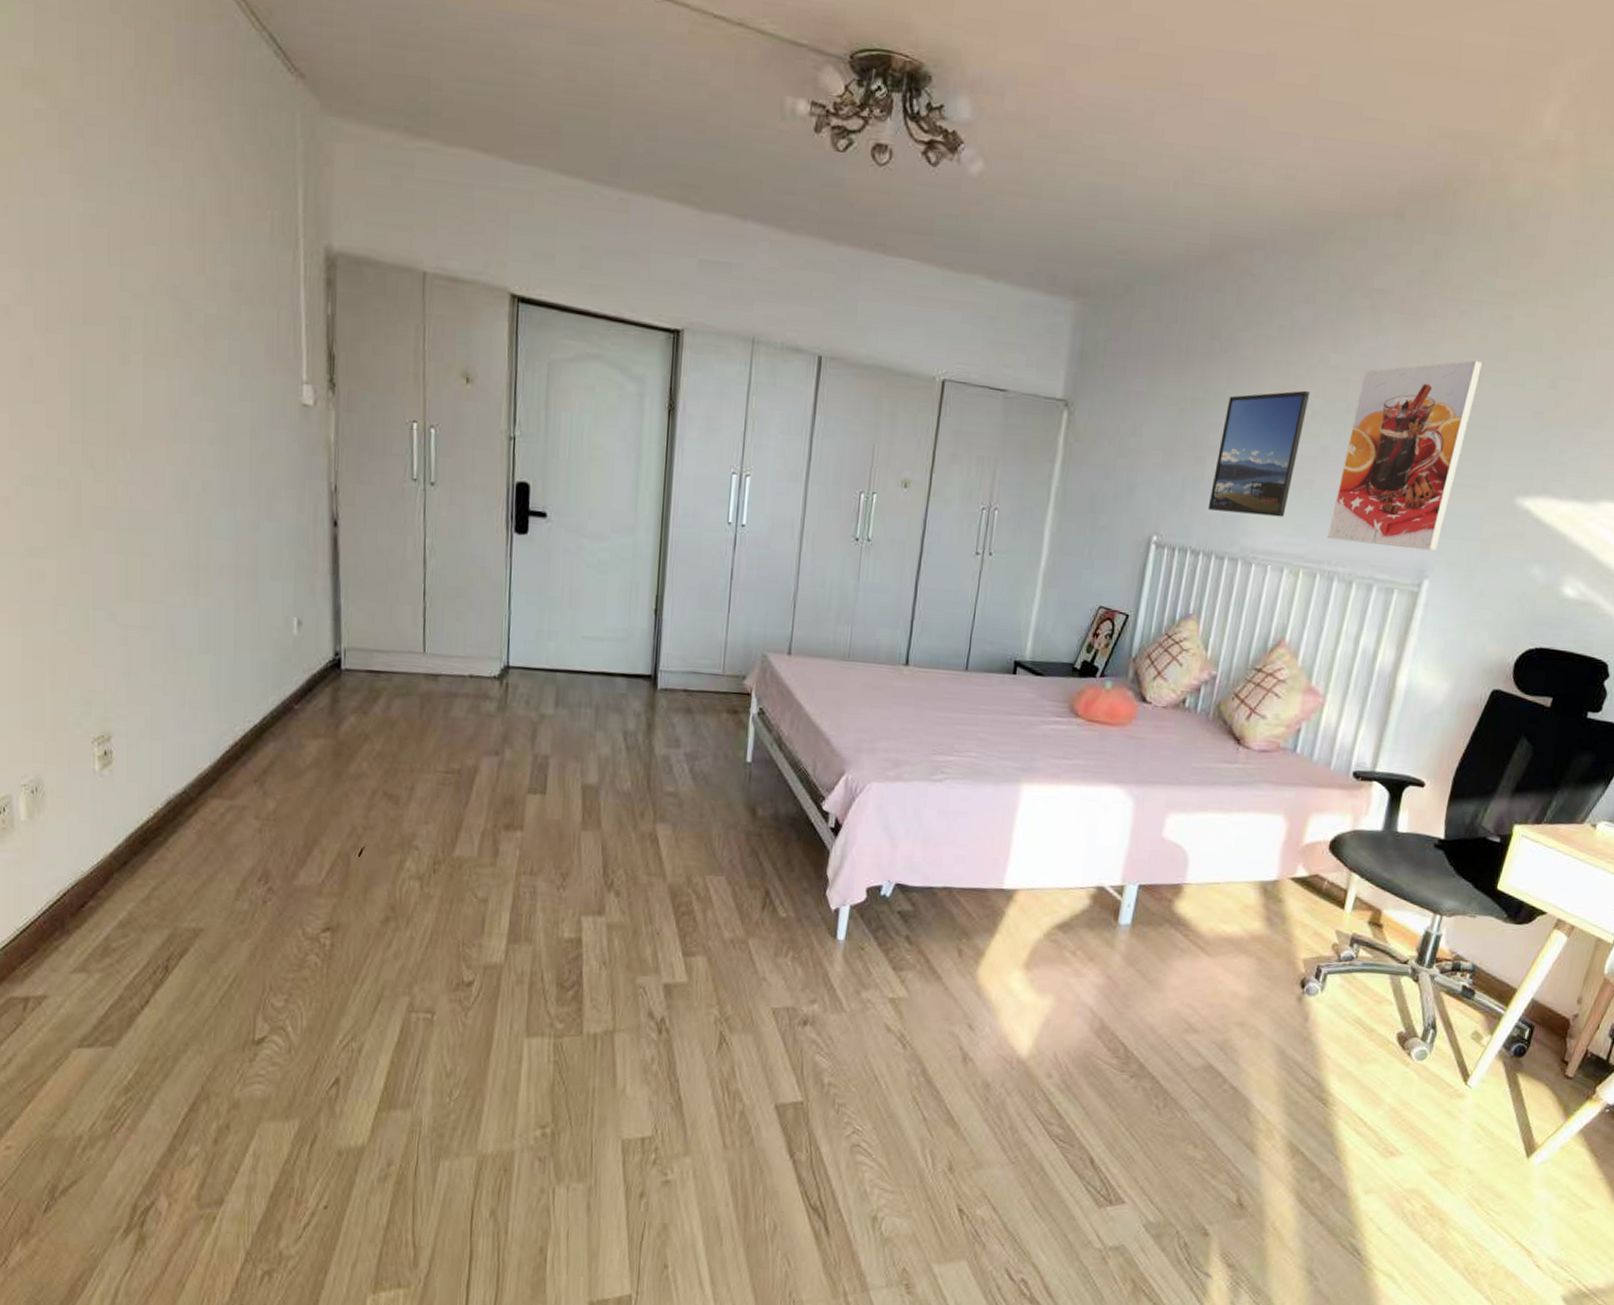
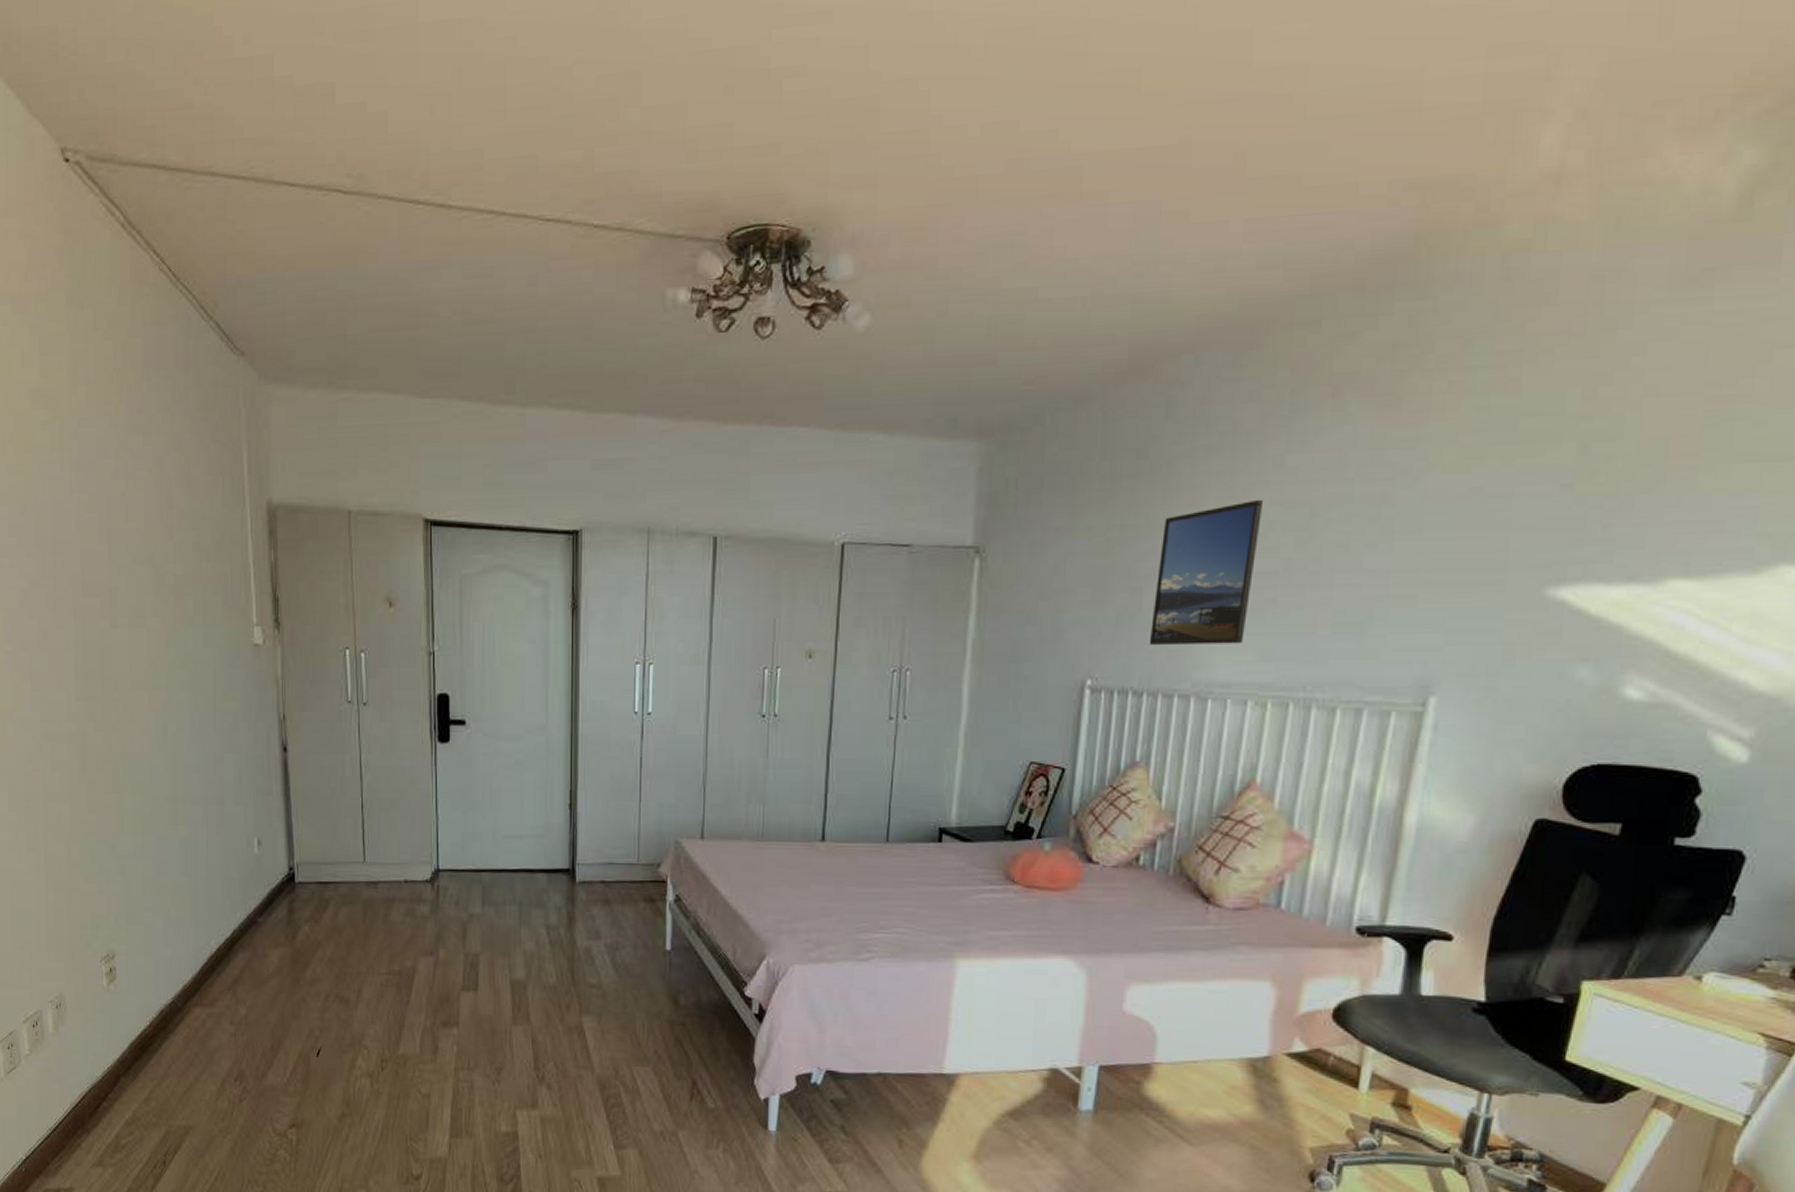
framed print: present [1327,359,1484,552] -> none [1299,434,1486,663]

